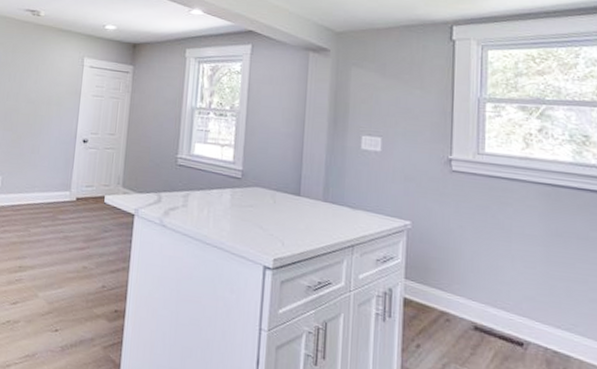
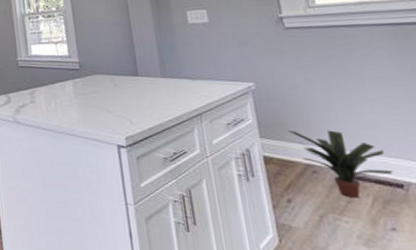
potted plant: none [431,275,517,351] -> present [287,130,393,197]

